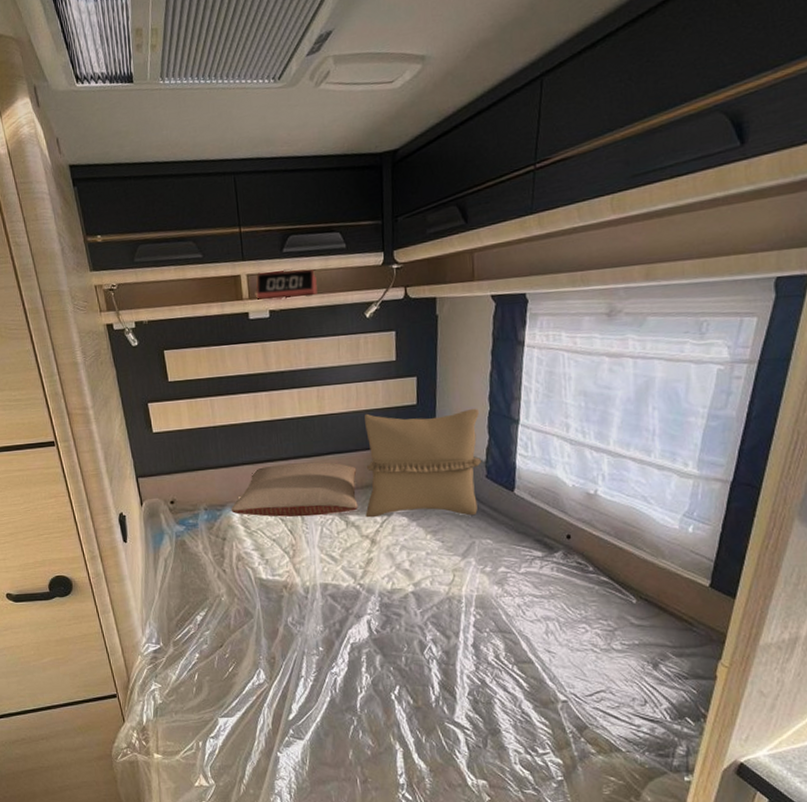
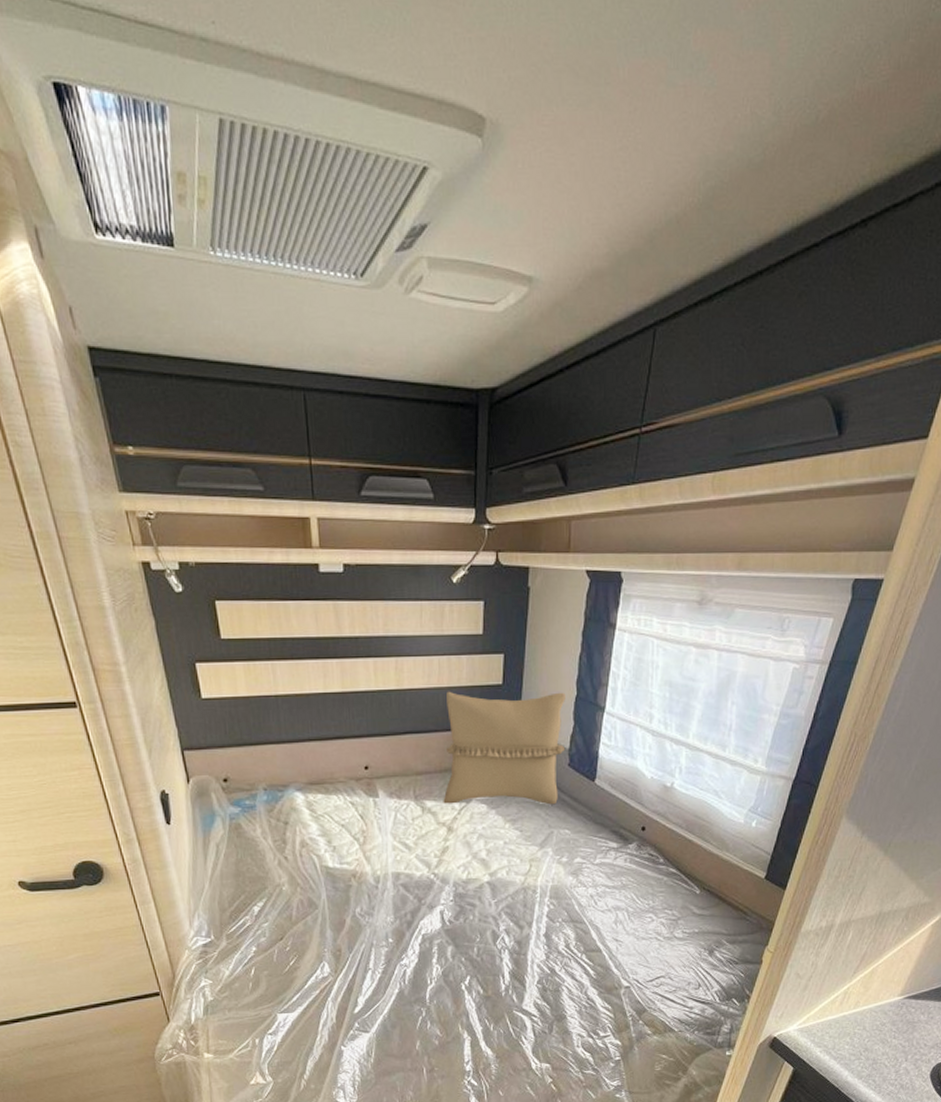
pillow: present [231,462,358,517] -> none [294,741,436,801]
alarm clock: present [256,269,318,300] -> none [328,518,399,552]

